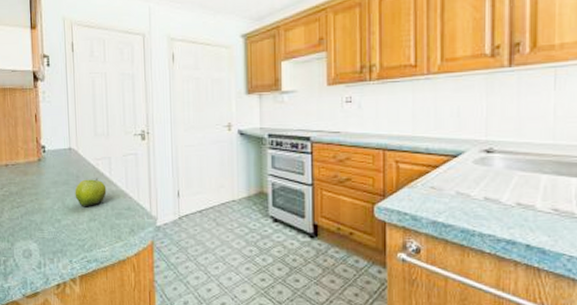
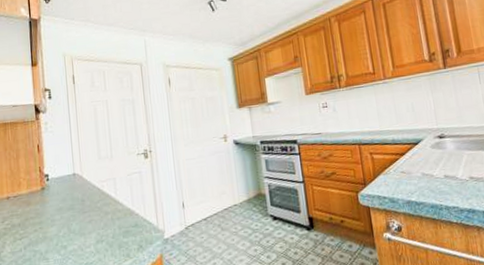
fruit: present [75,178,107,207] -> none [80,199,113,230]

